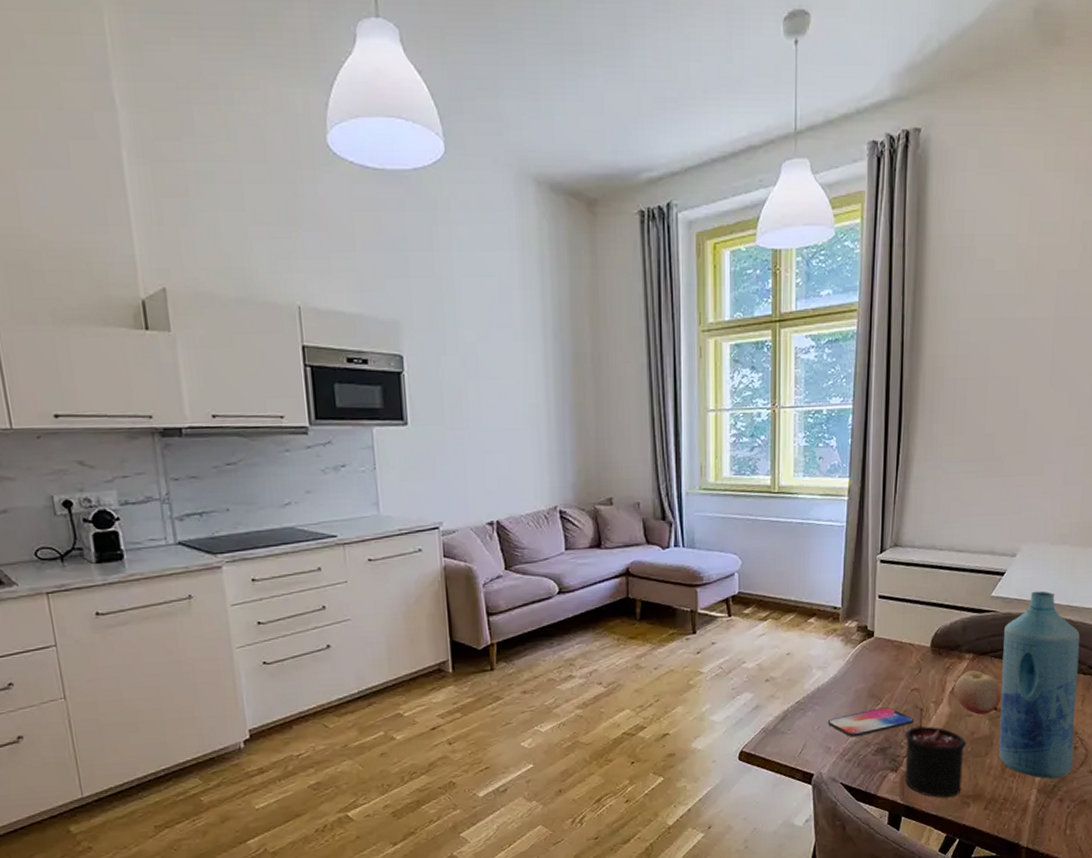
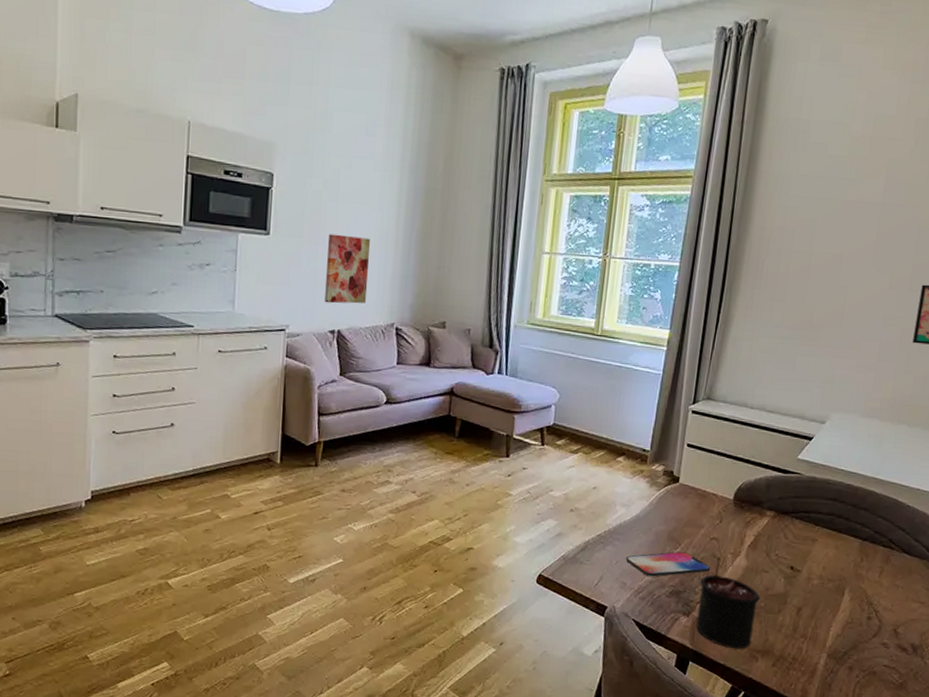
wall art: none [472,415,524,493] -> present [325,234,370,304]
fruit: present [953,670,1002,715] -> none [752,528,800,572]
bottle: present [999,590,1080,779] -> none [791,459,883,647]

